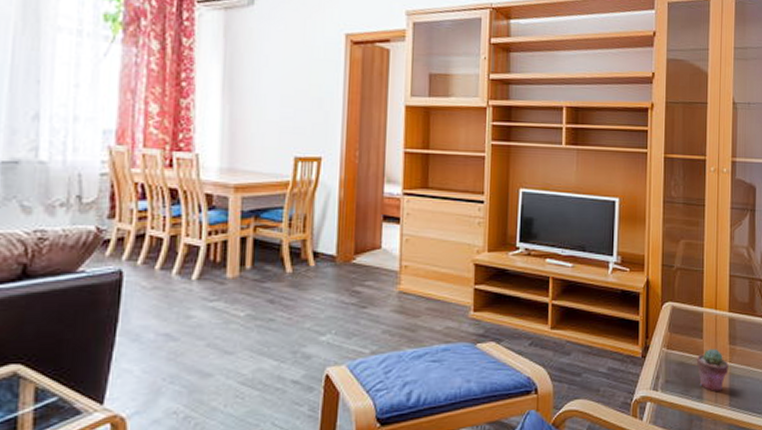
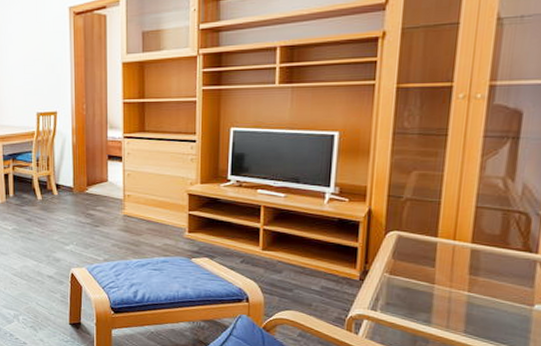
potted succulent: present [696,348,729,392] -> none [424,277,467,318]

